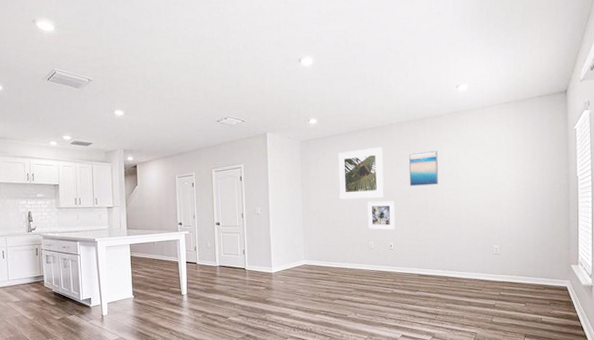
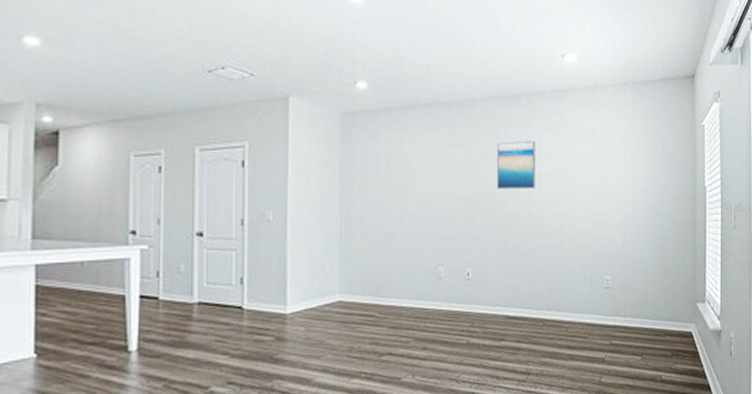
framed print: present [338,147,384,200] -> none [396,130,462,204]
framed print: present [368,201,395,230] -> none [437,209,476,251]

